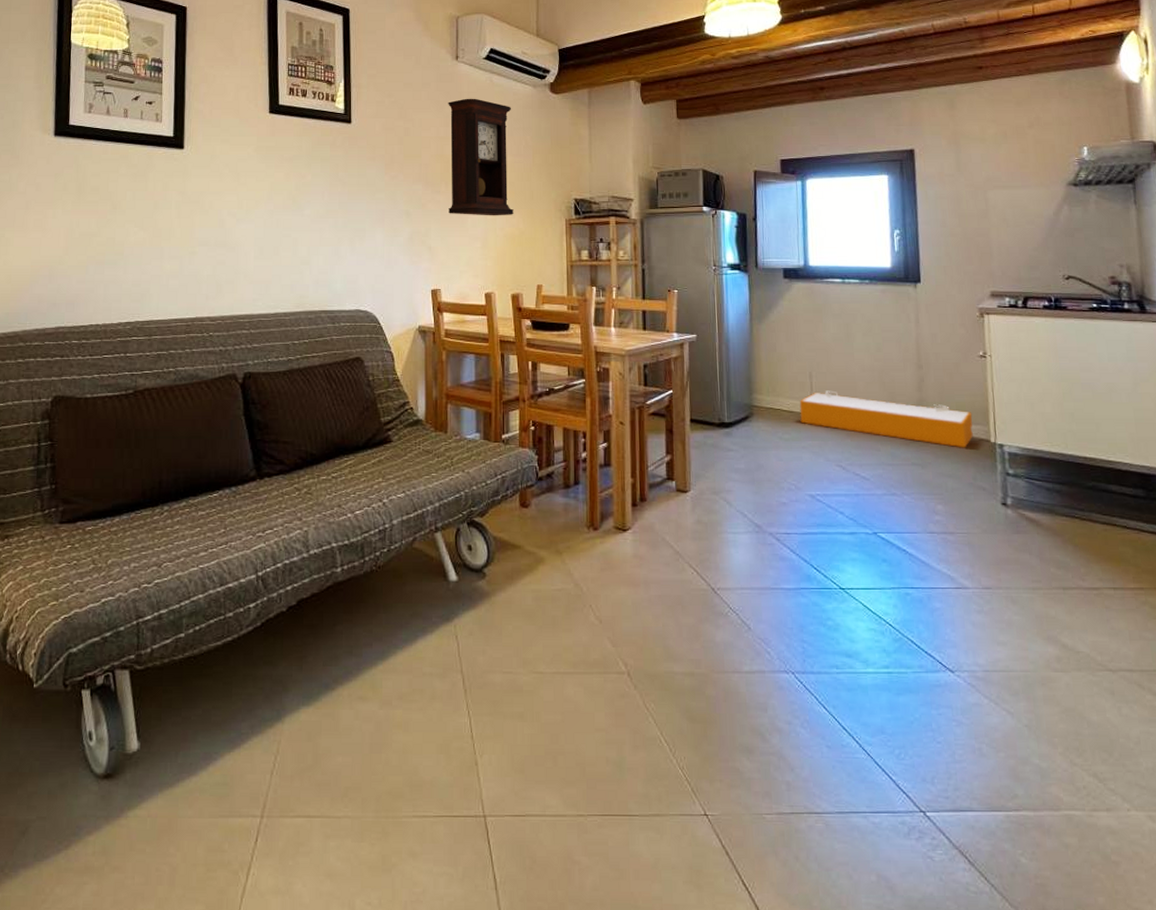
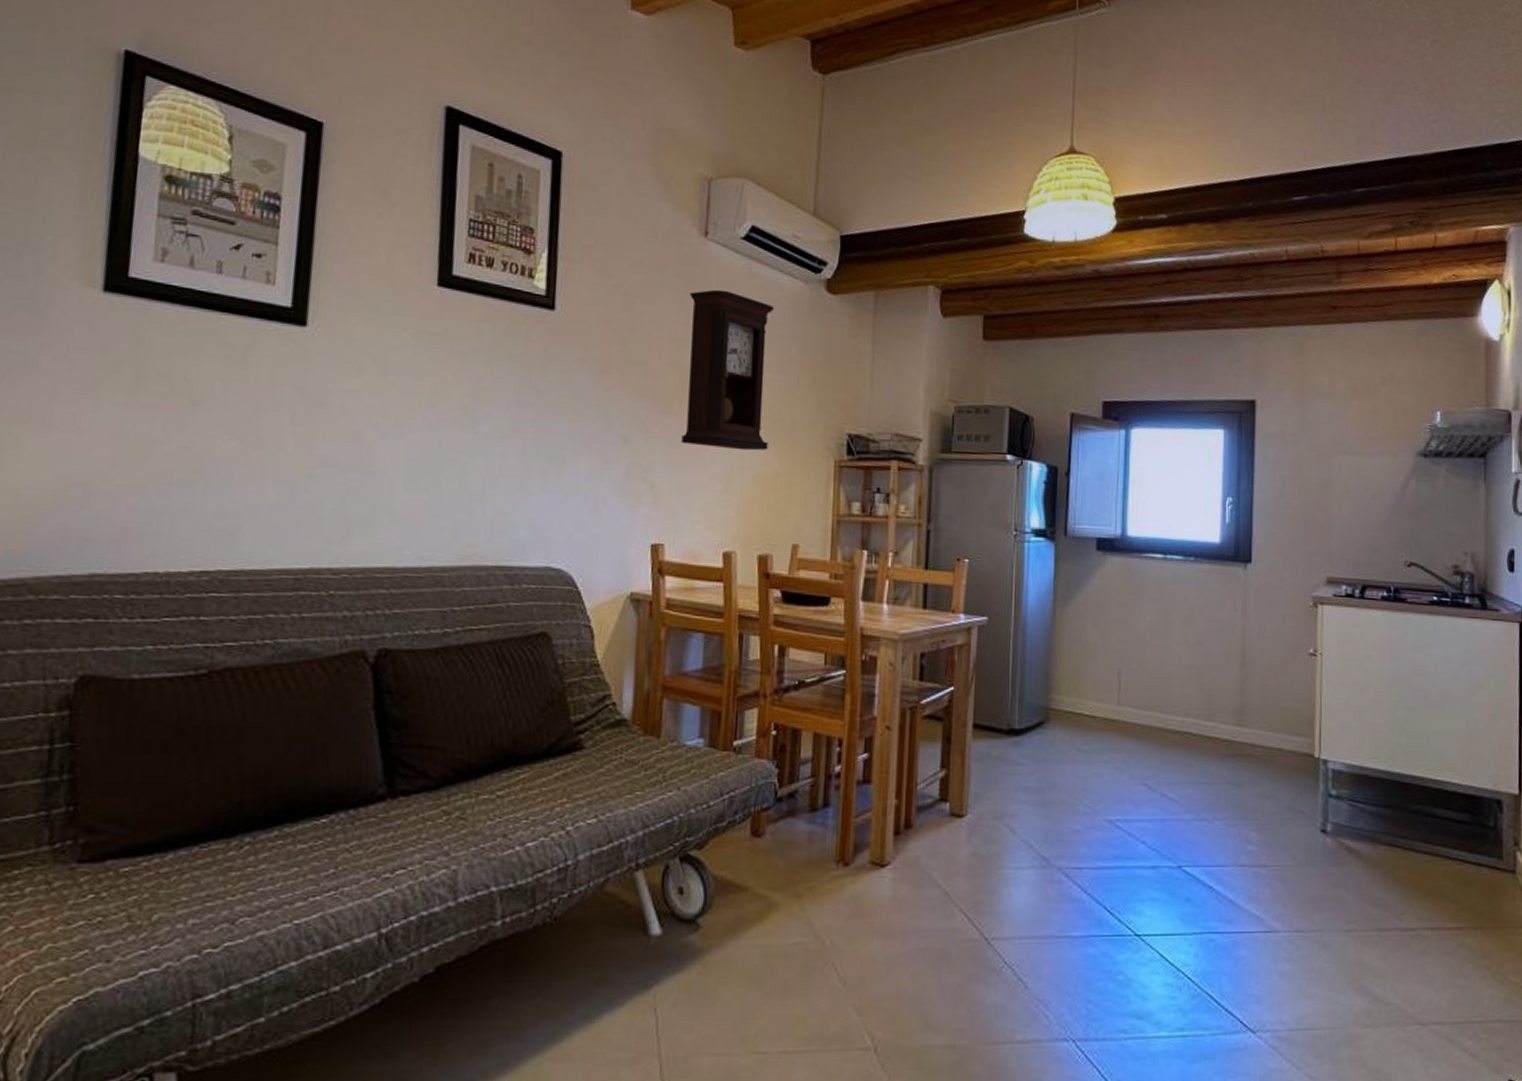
storage bin: present [799,390,973,448] -> none [1104,691,1297,764]

